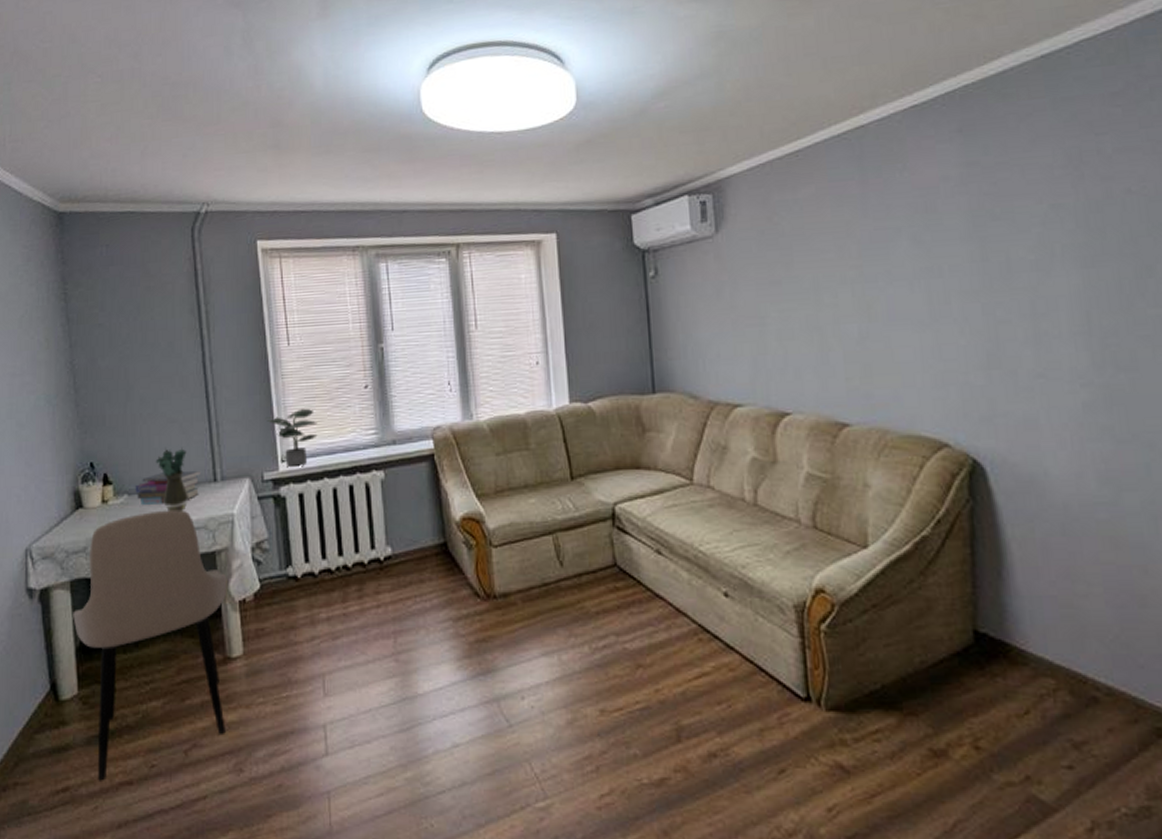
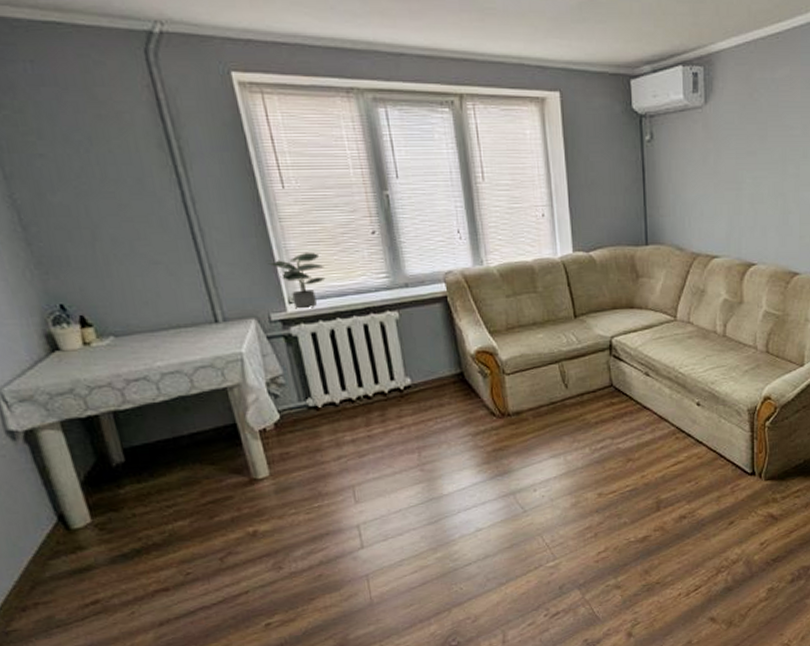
dining chair: present [73,509,227,781] -> none [70,350,260,592]
books: present [135,471,200,506] -> none [122,313,200,347]
vase: present [156,447,189,511] -> none [142,289,189,352]

